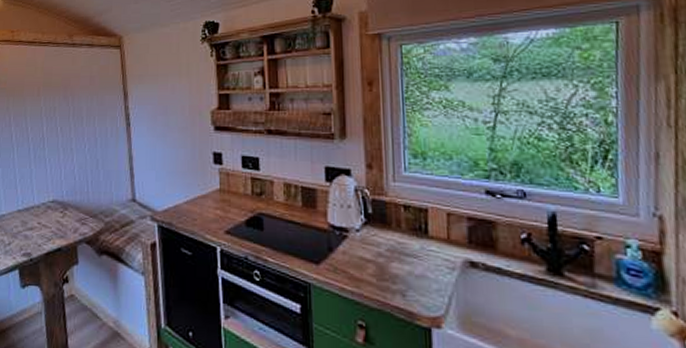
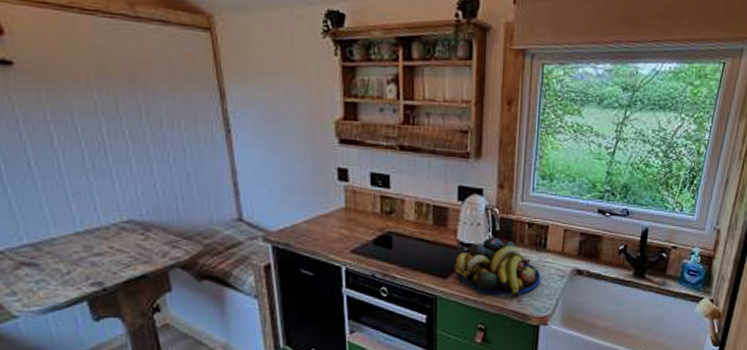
fruit bowl: none [326,220,426,290] -> present [454,237,541,297]

